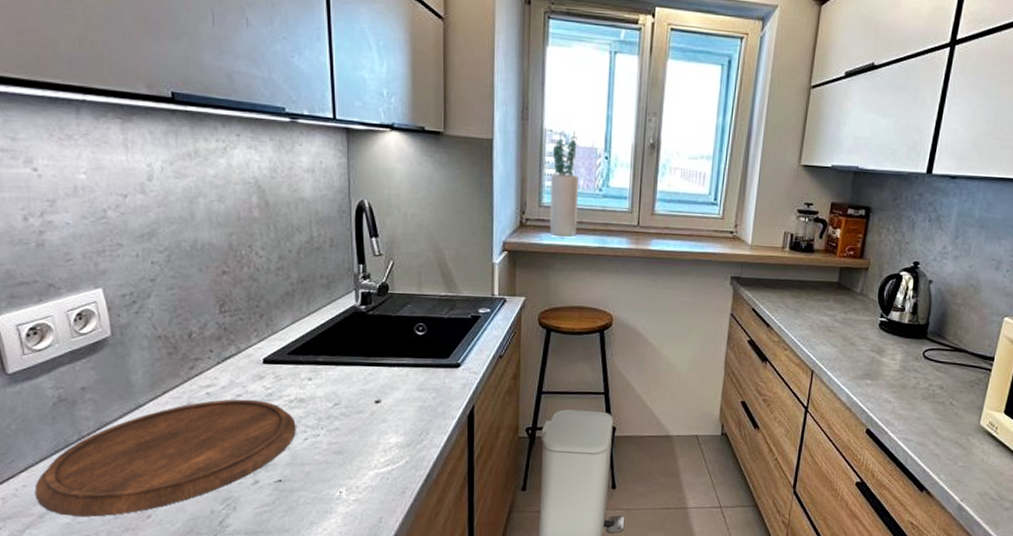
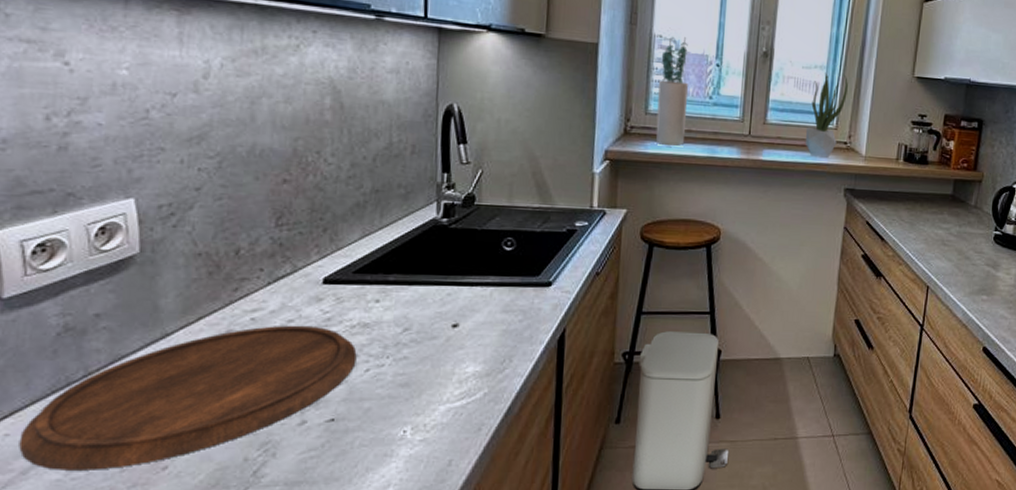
potted plant: none [692,162,734,247] -> present [805,72,848,158]

